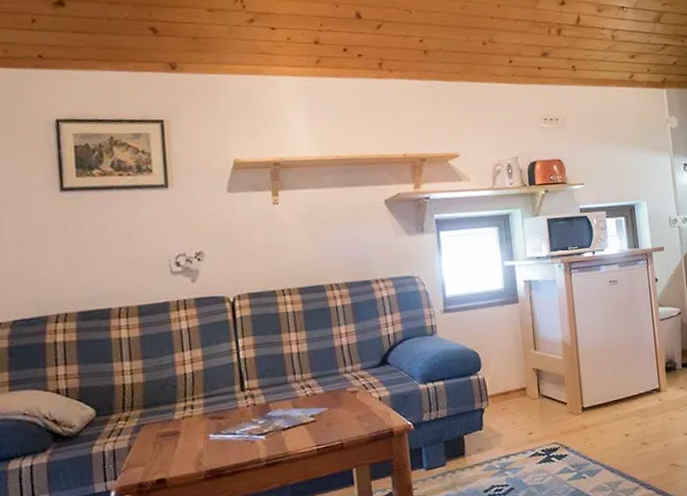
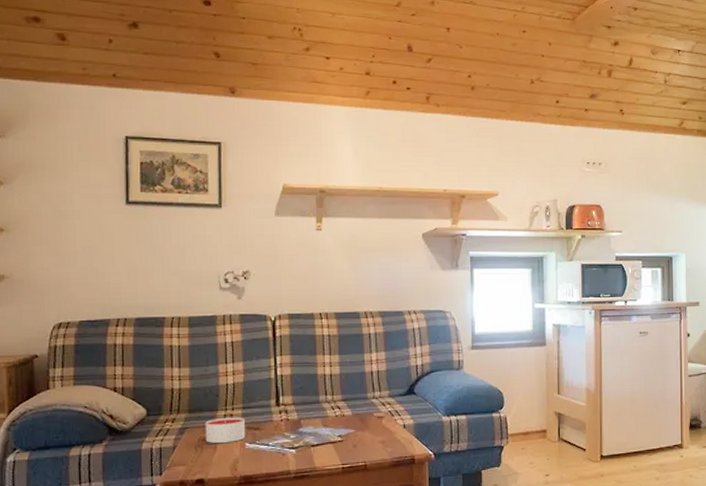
candle: none [163,407,210,439] -> present [205,416,246,443]

